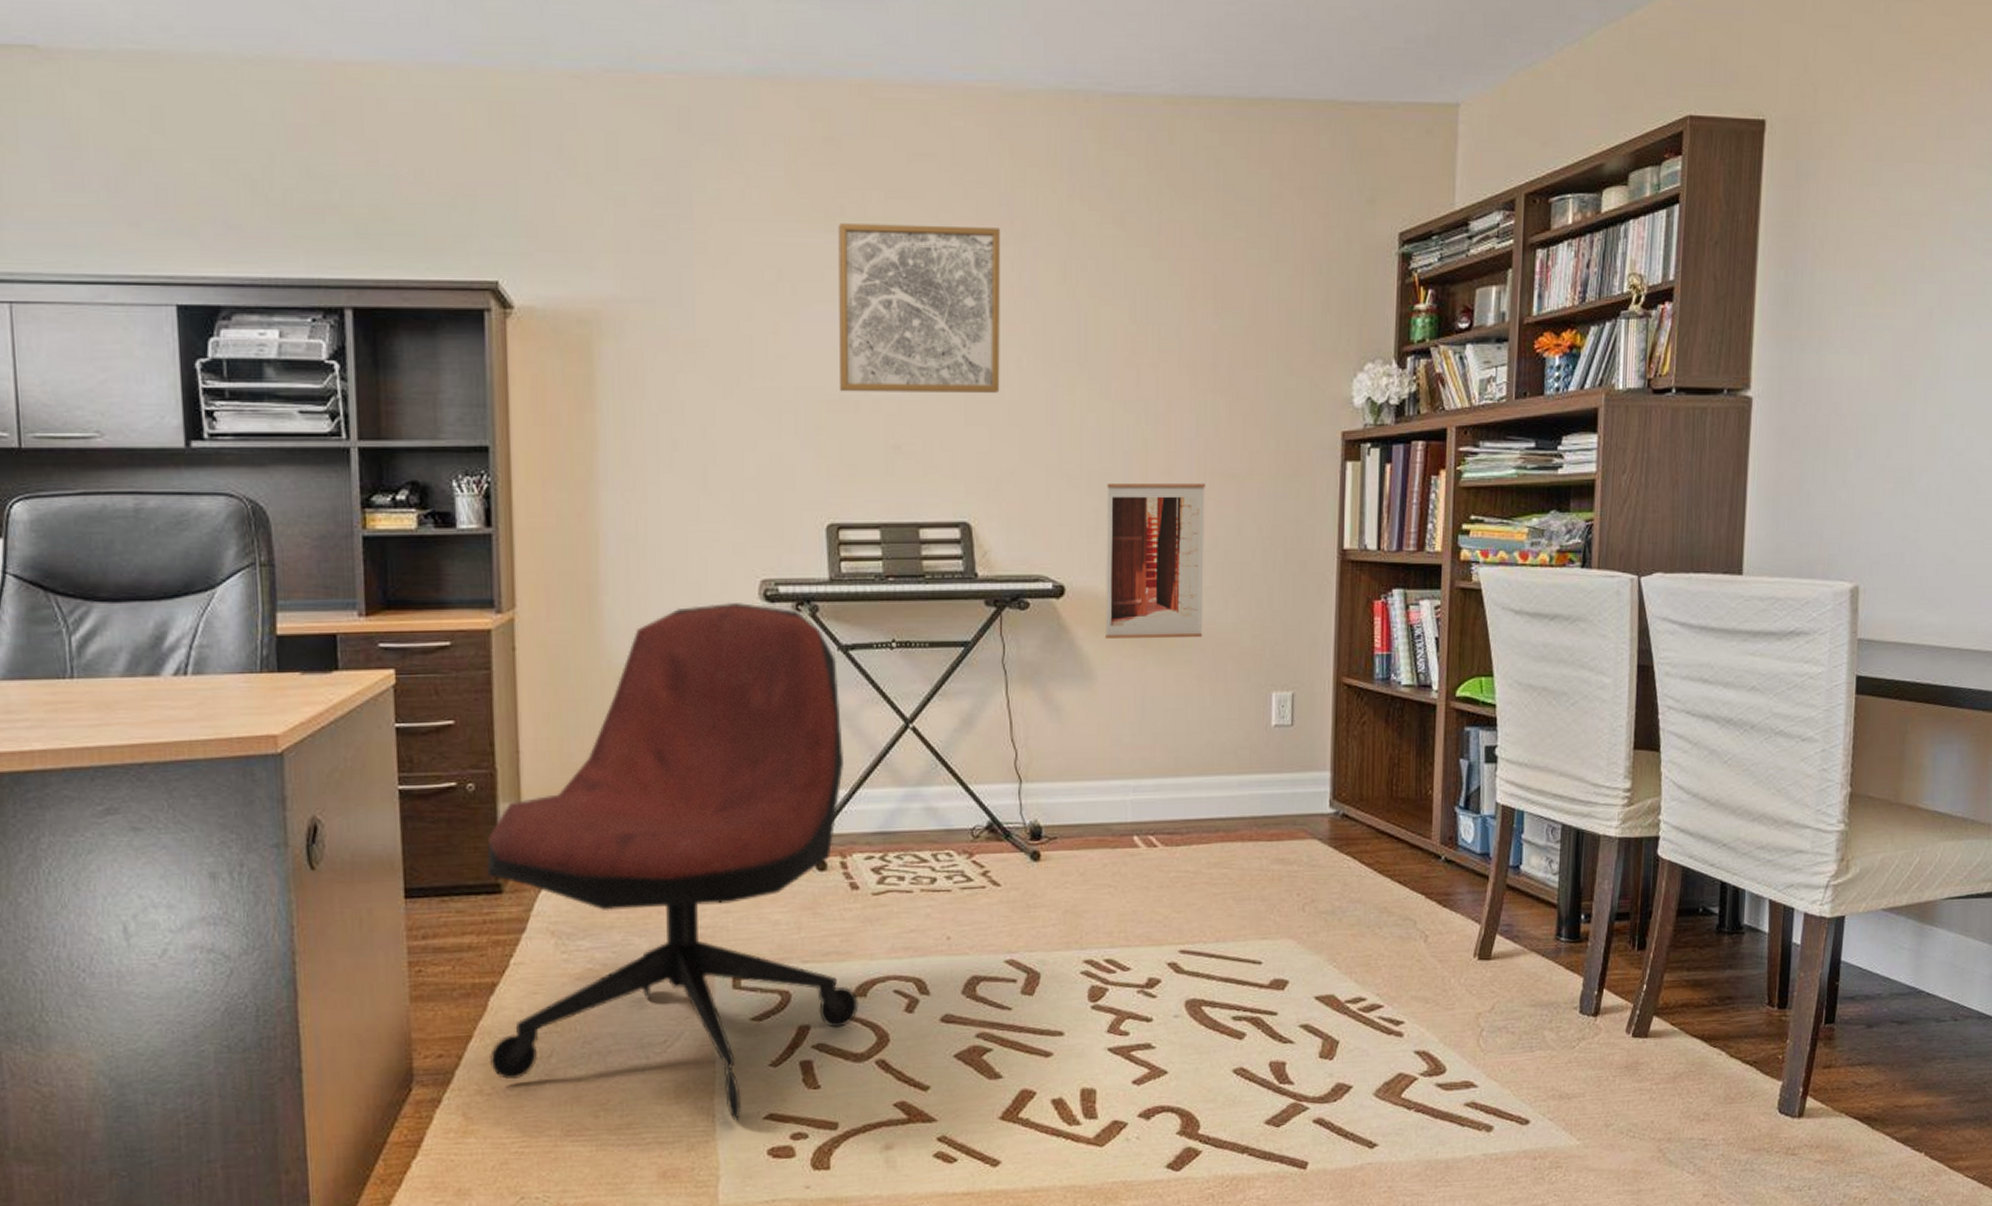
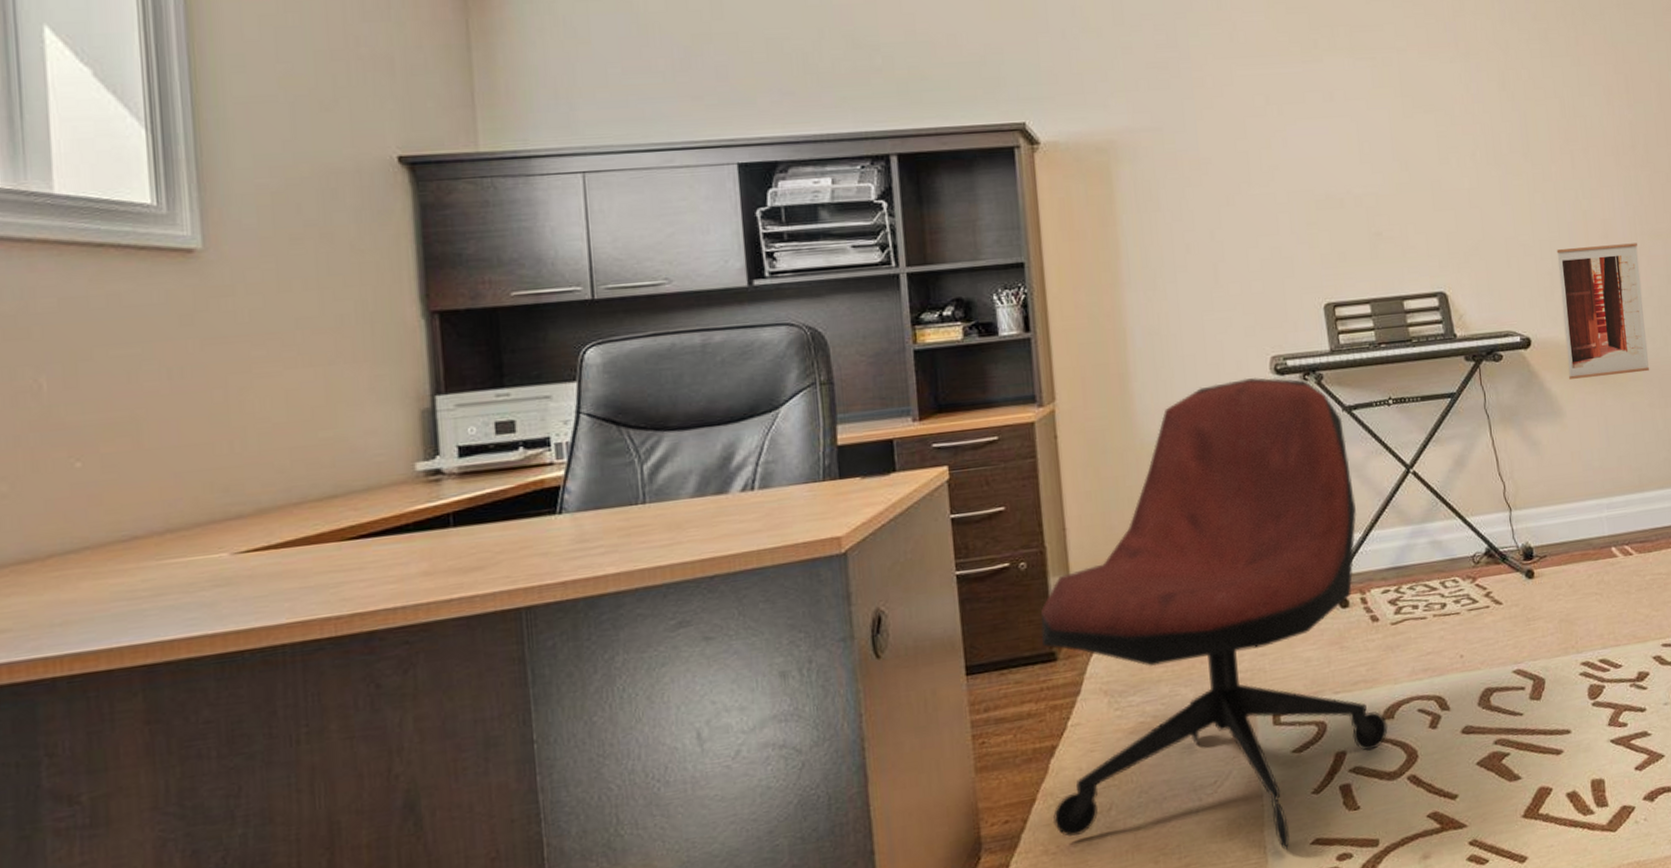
wall art: present [838,223,1000,394] -> none [1313,49,1460,192]

